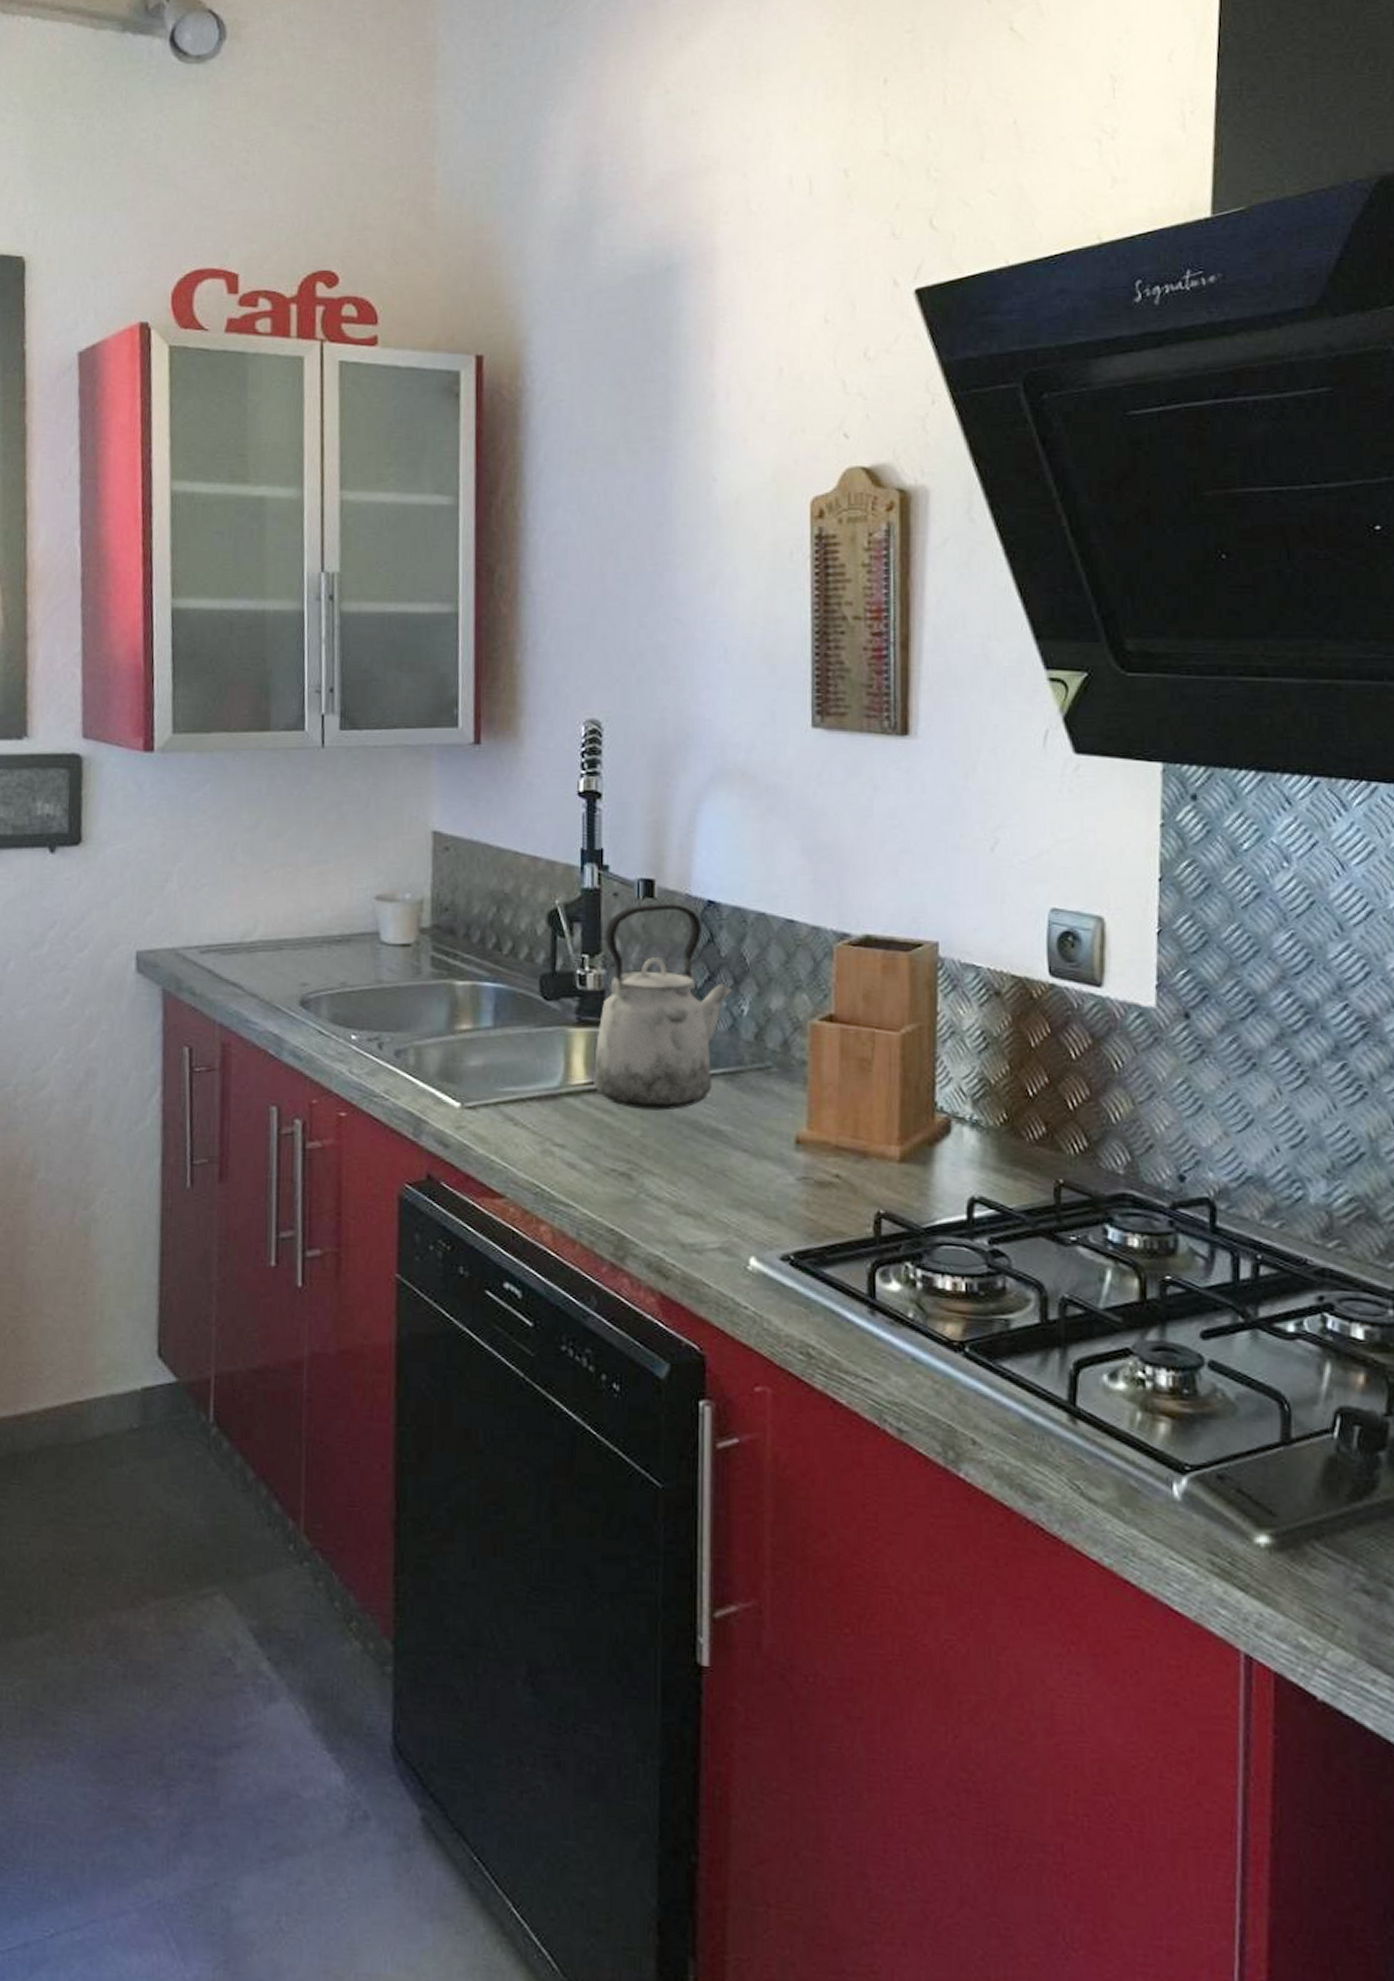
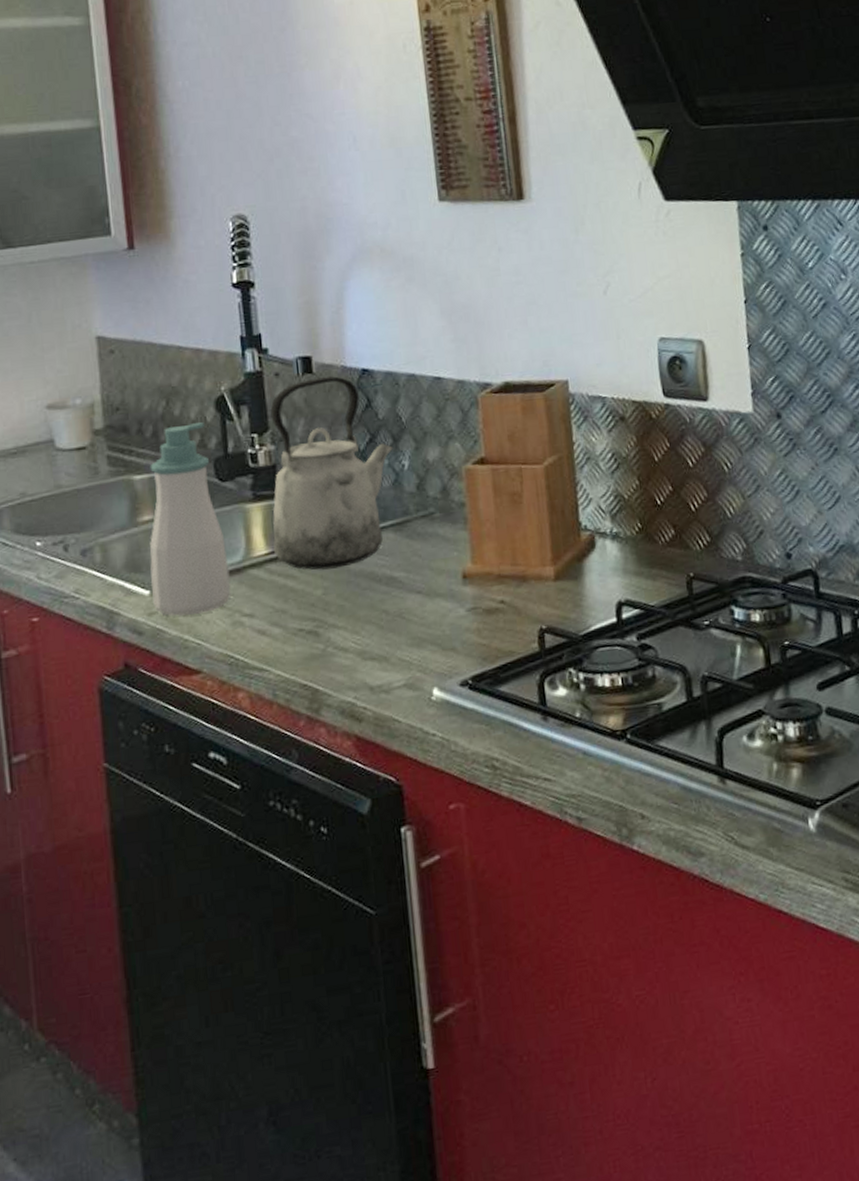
soap bottle: none [463,934,545,1135] -> present [150,422,231,616]

